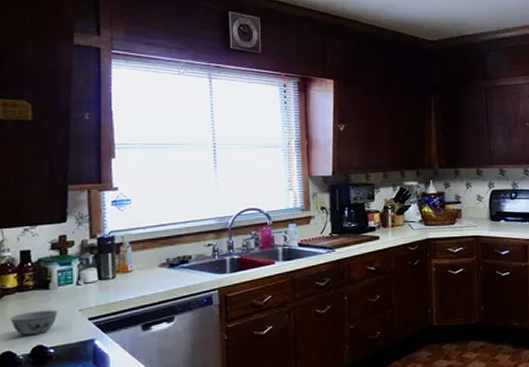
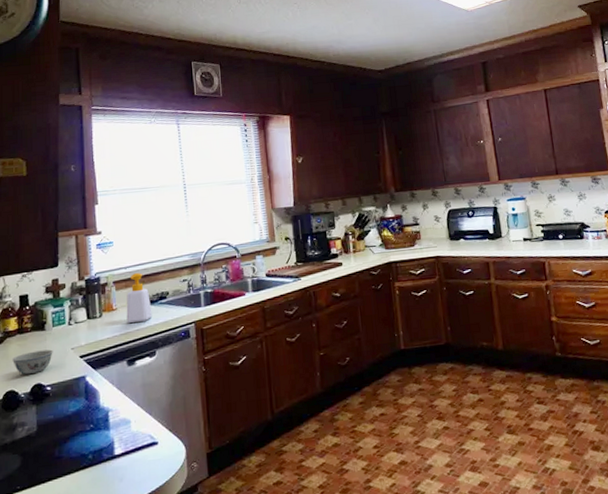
soap bottle: none [143,234,172,286] -> present [126,273,152,323]

